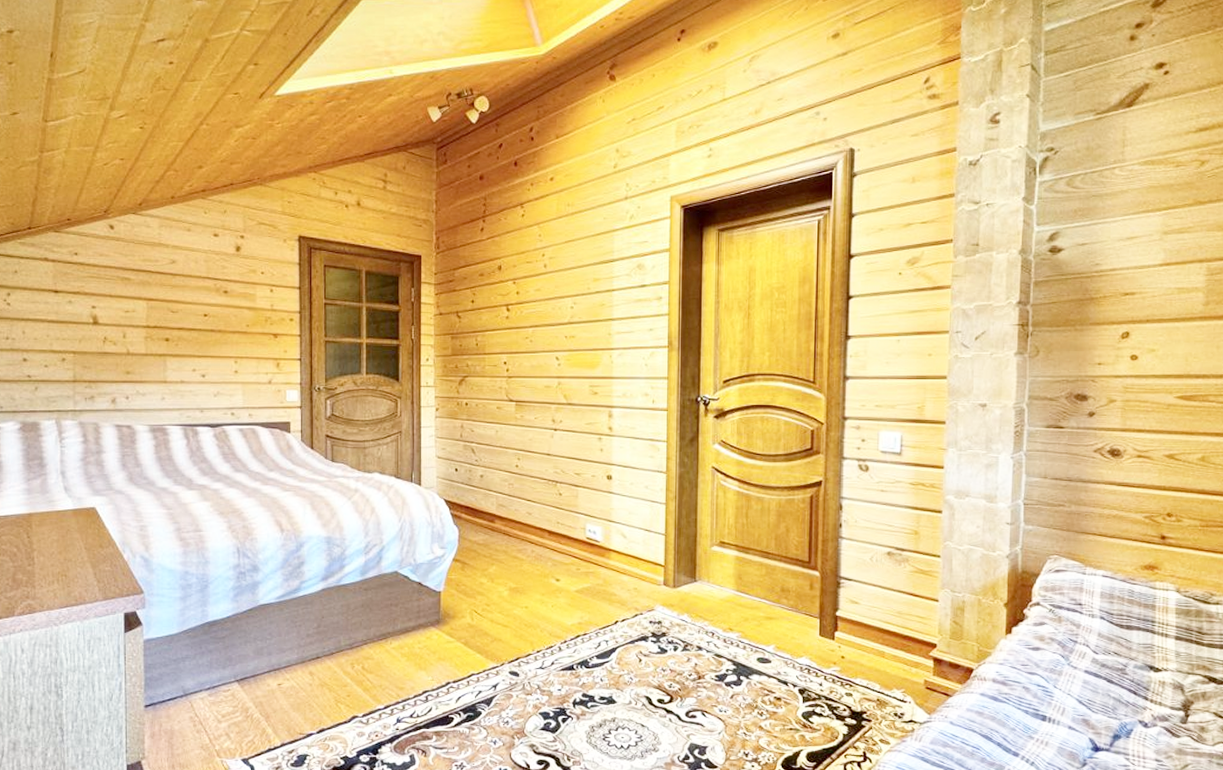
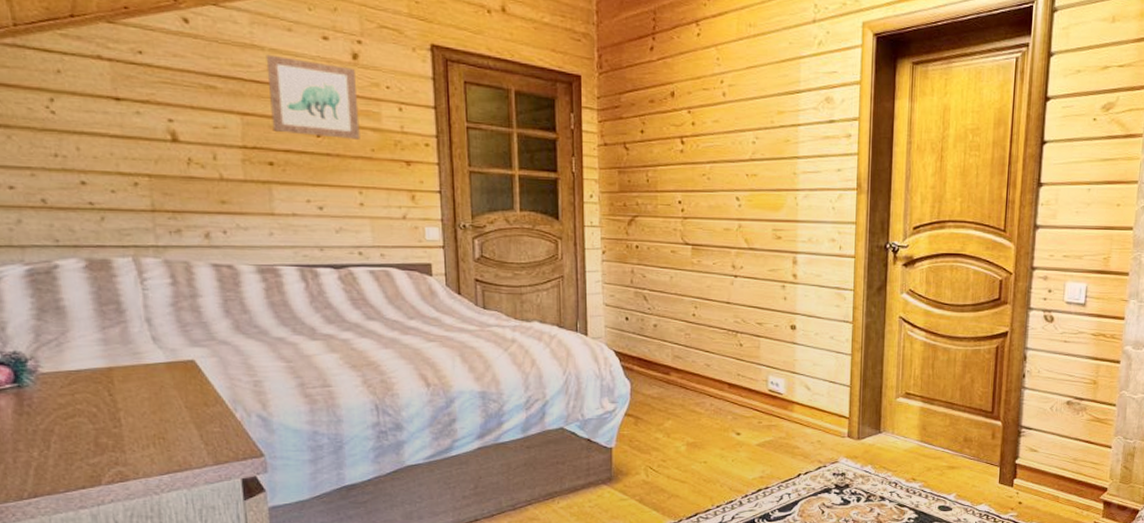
wall art: none [169,250,238,317] -> present [266,54,360,139]

